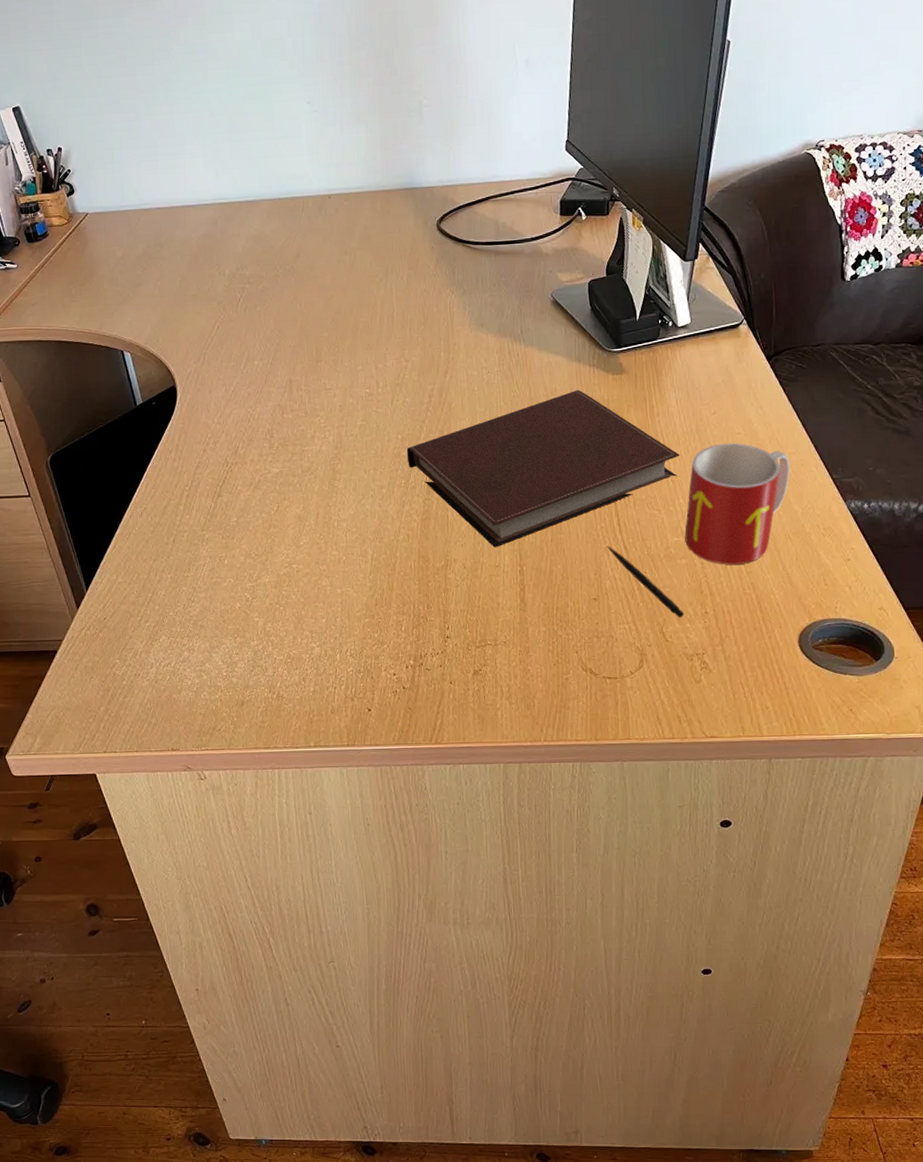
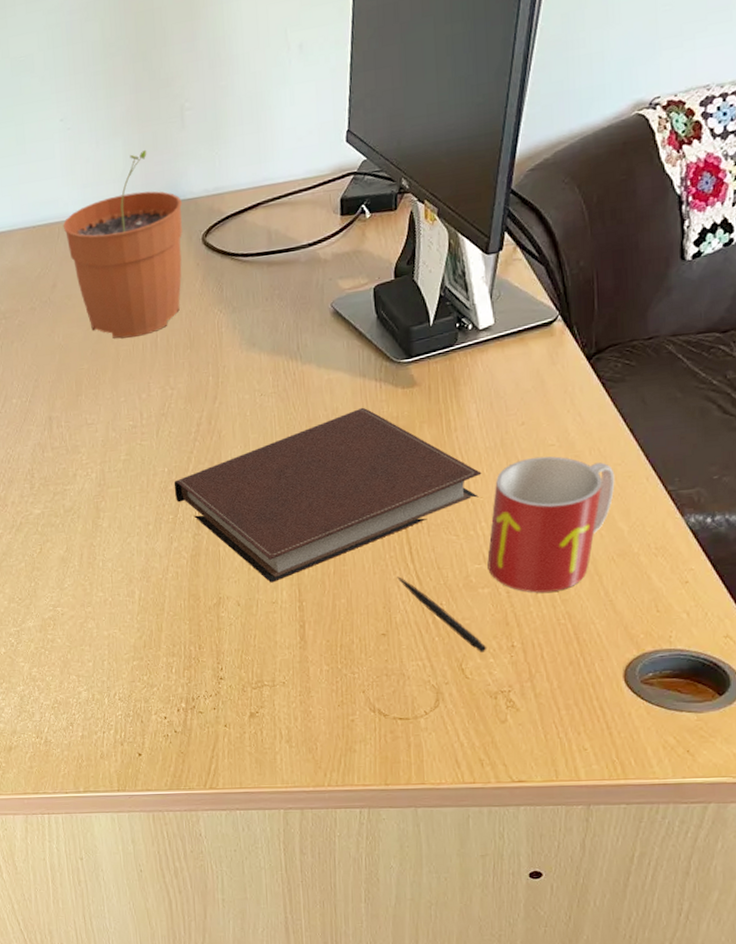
plant pot: none [307,138,419,311] -> present [62,149,182,339]

